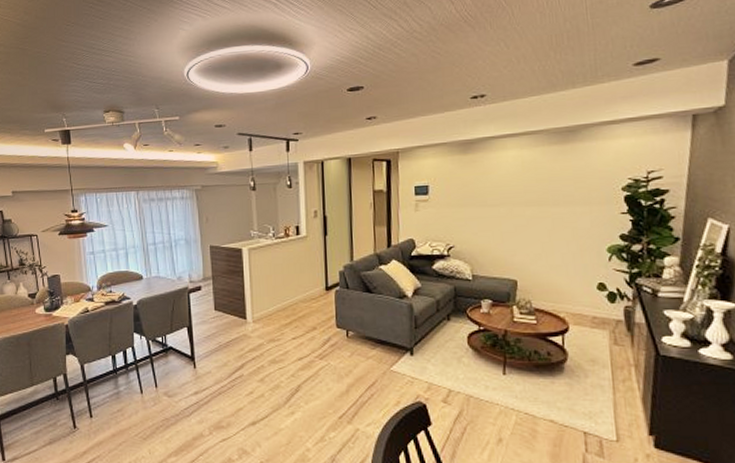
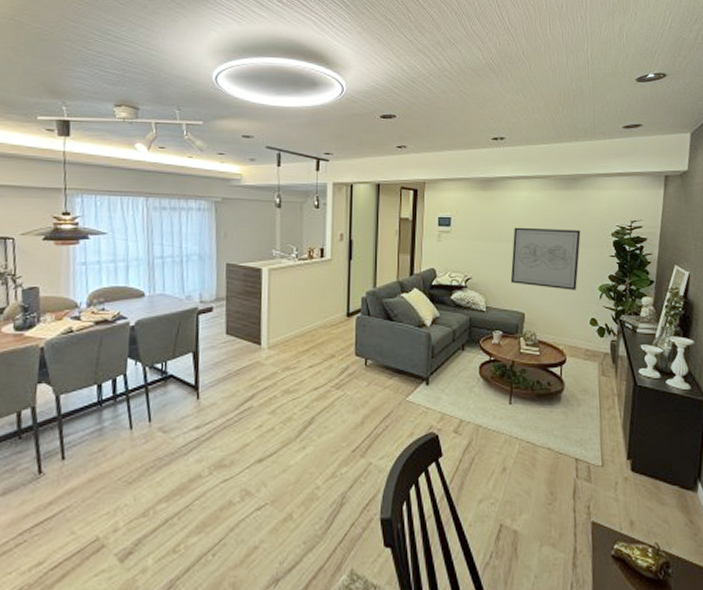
wall art: none [499,187,583,254] -> present [510,227,581,290]

